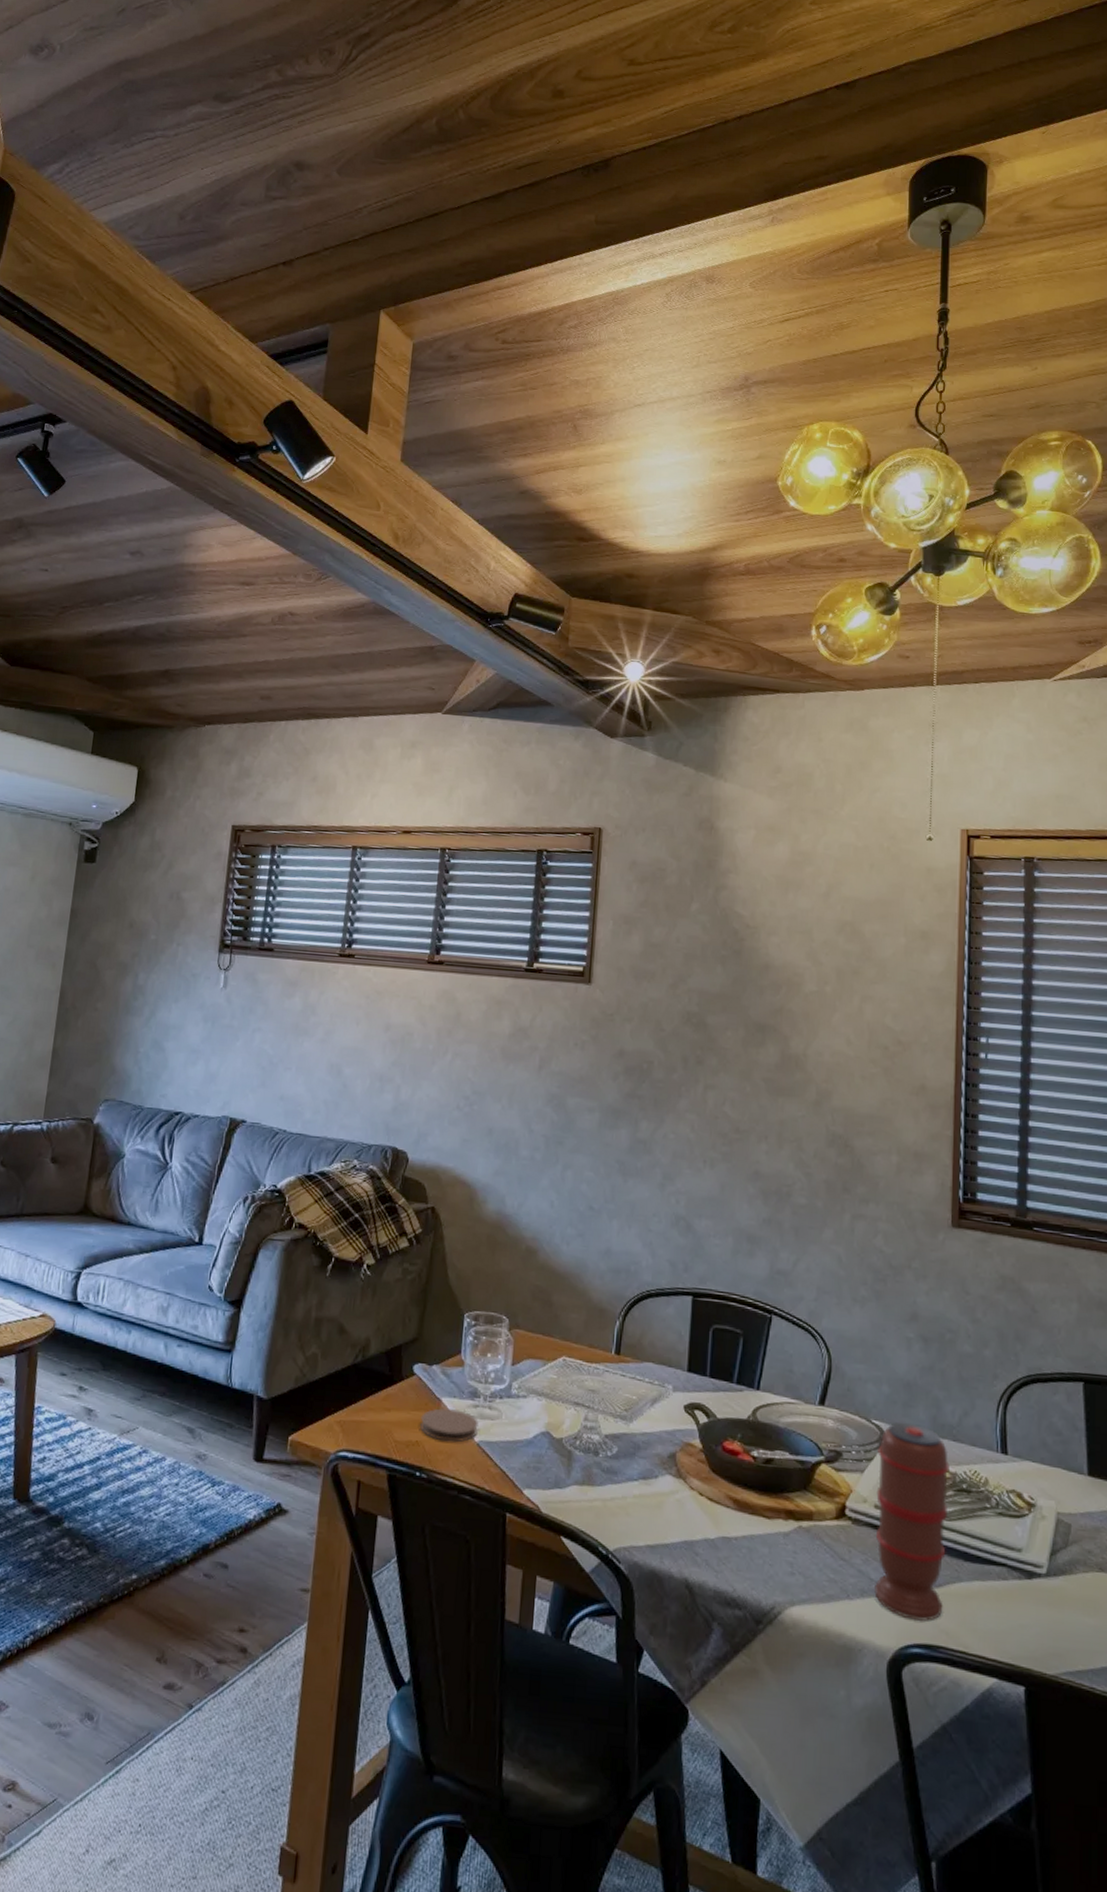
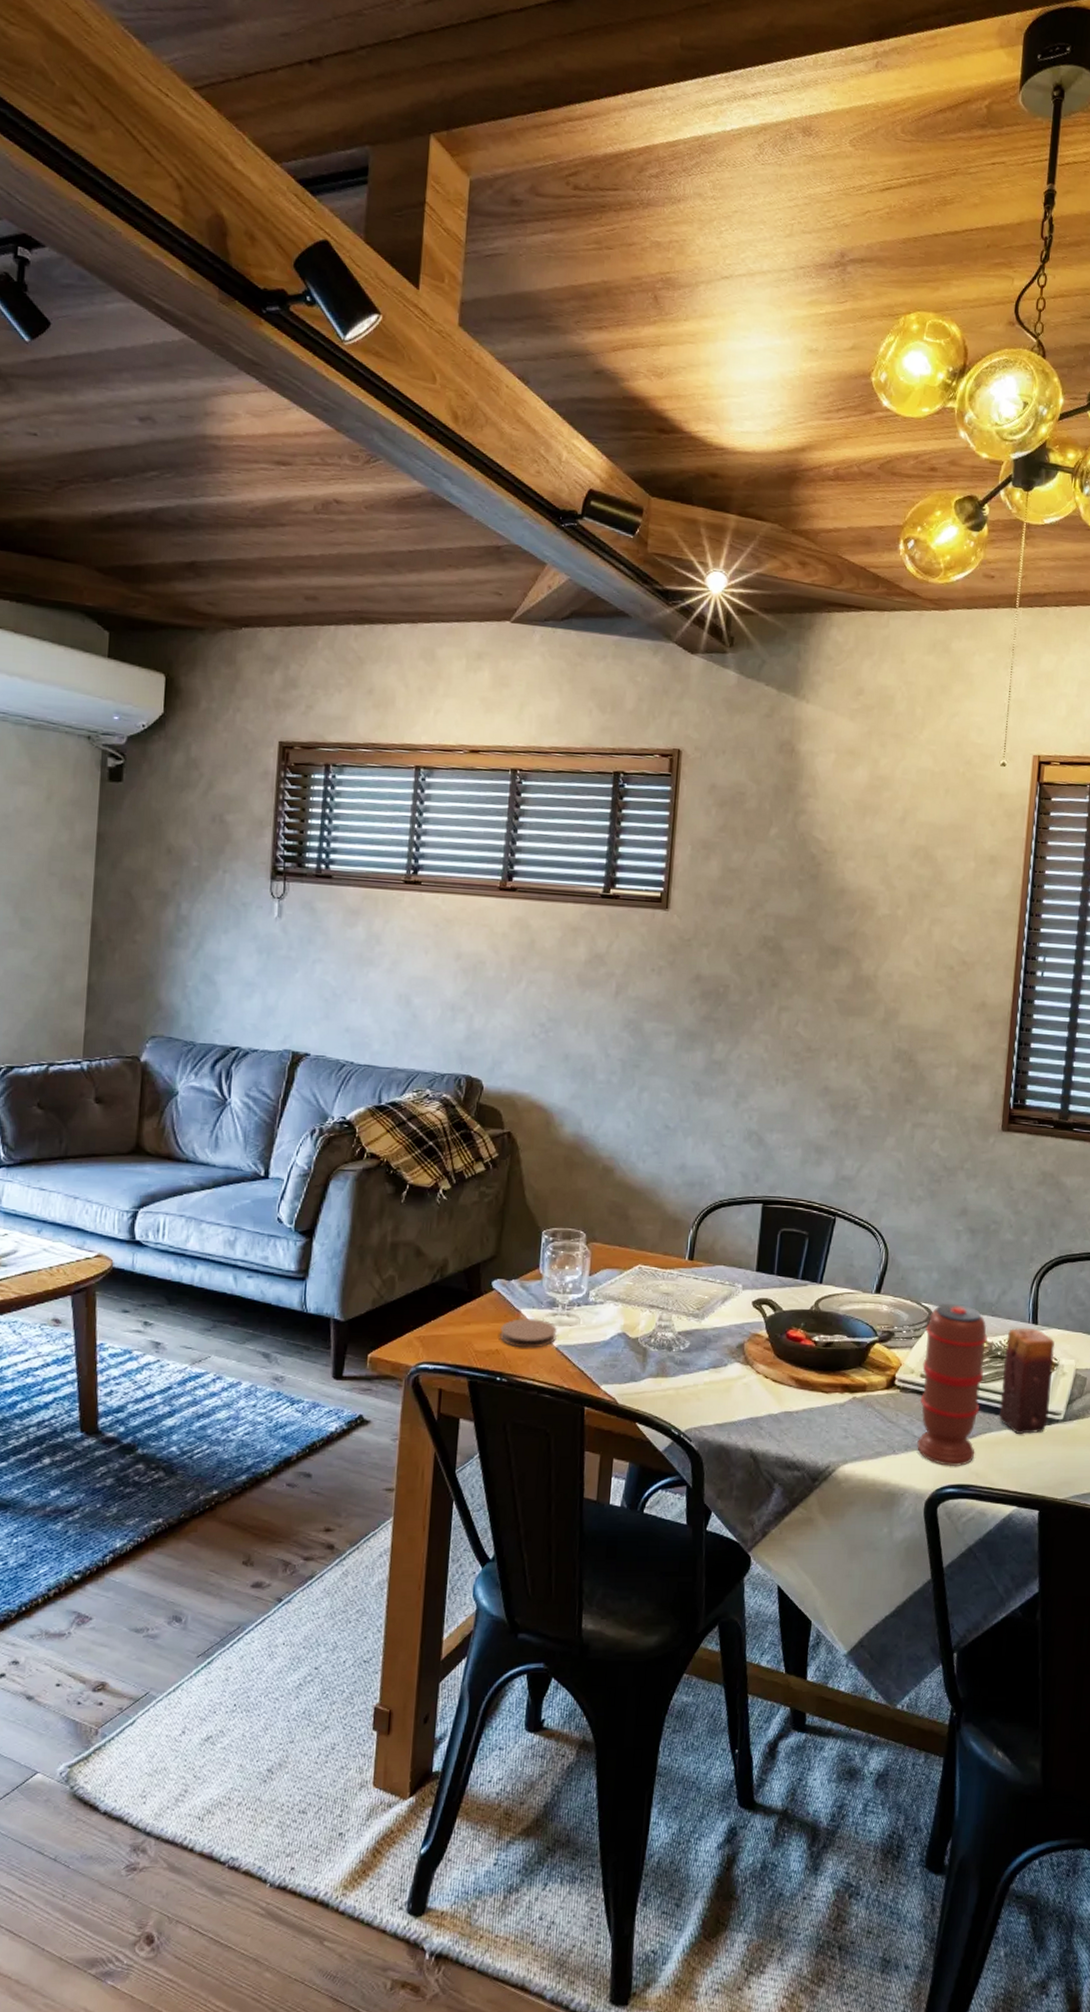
candle: none [969,1457,1030,1589] -> present [999,1327,1055,1434]

